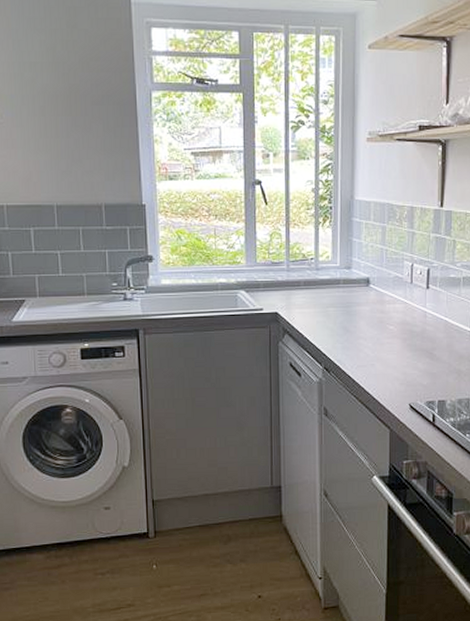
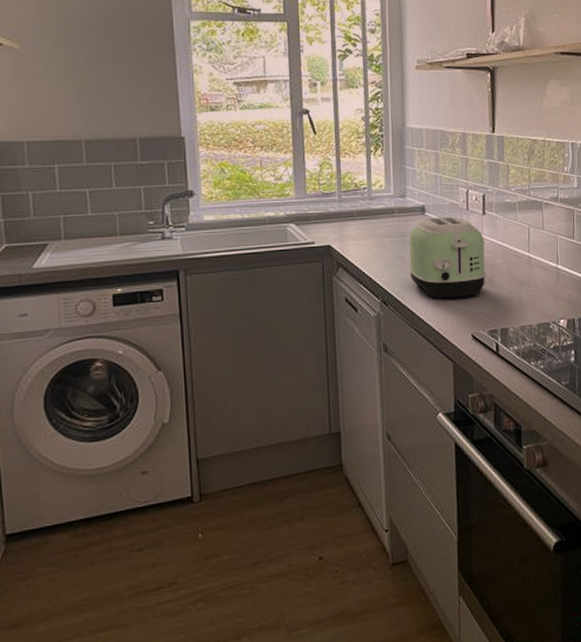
toaster: none [352,289,426,369] -> present [409,216,486,299]

